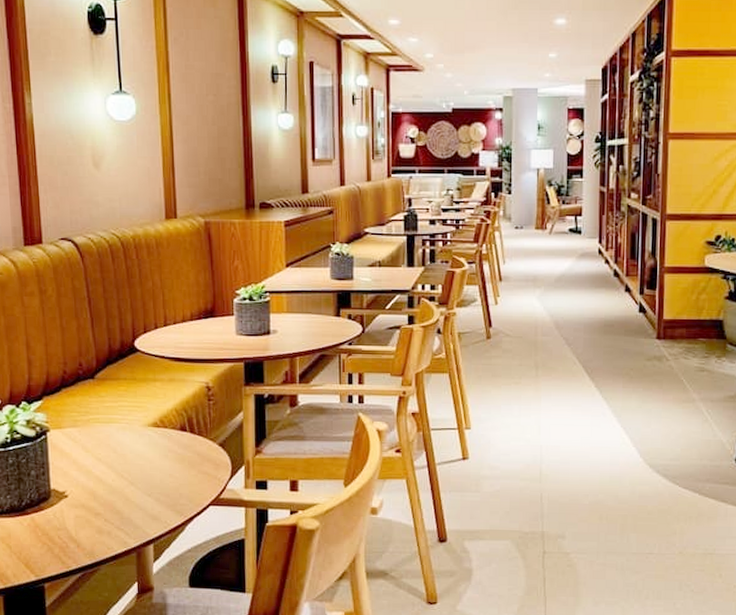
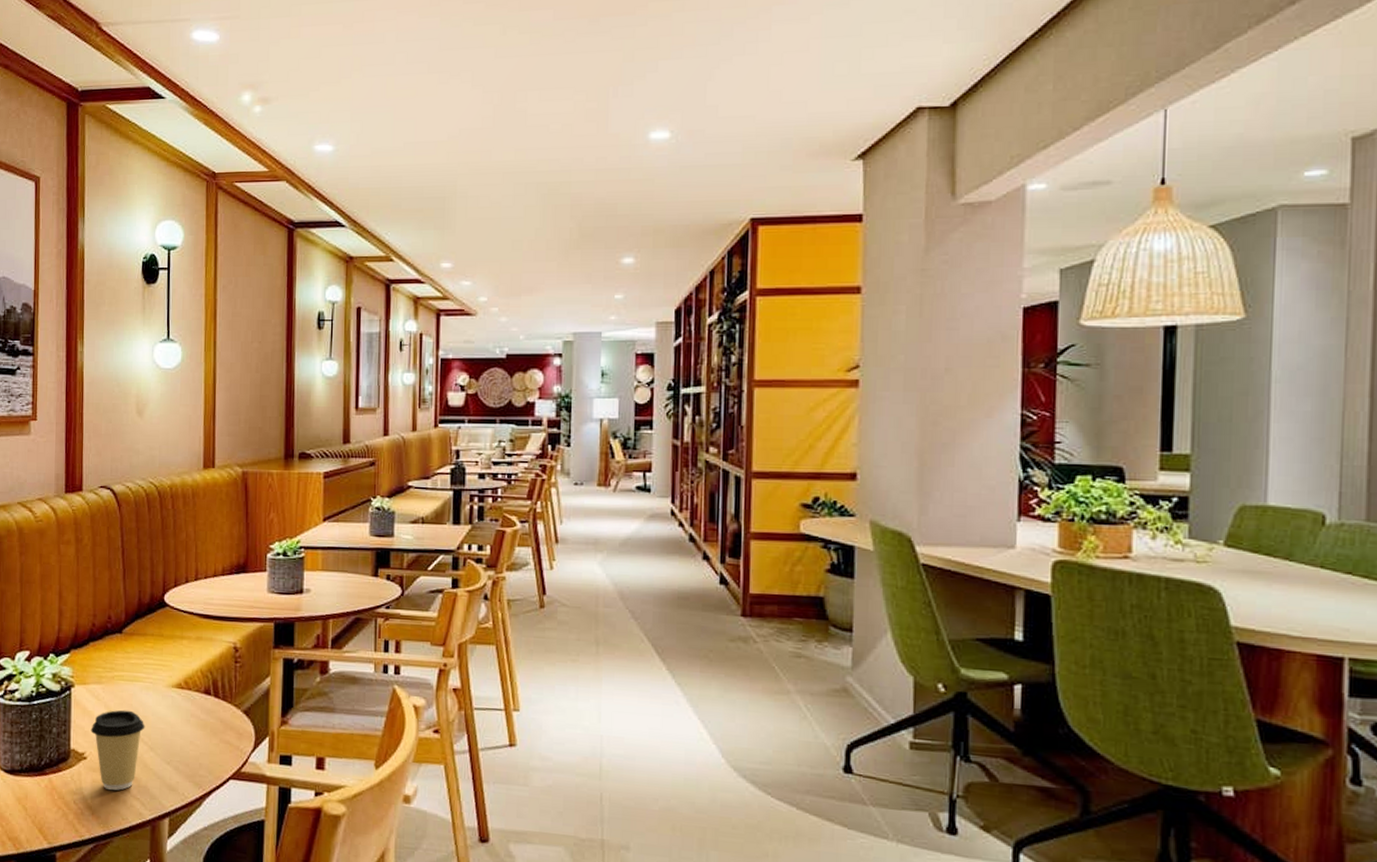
coffee cup: none [70,450,124,523] -> present [90,709,145,791]

